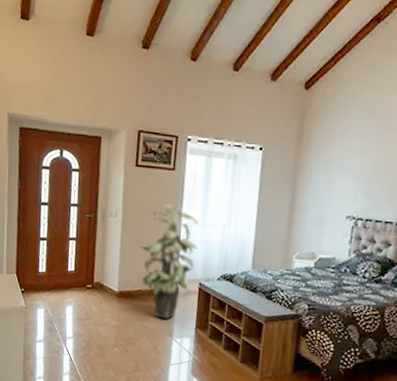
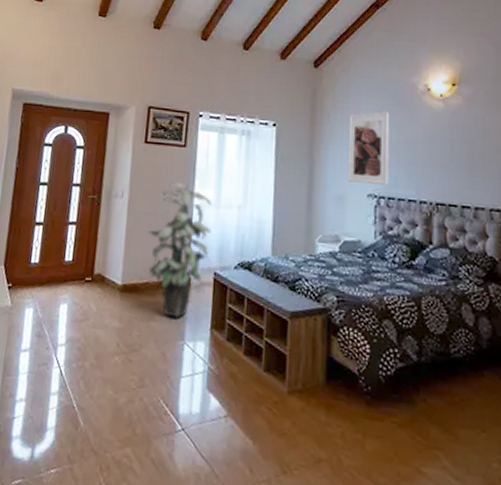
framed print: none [327,135,378,208] -> present [347,112,390,185]

